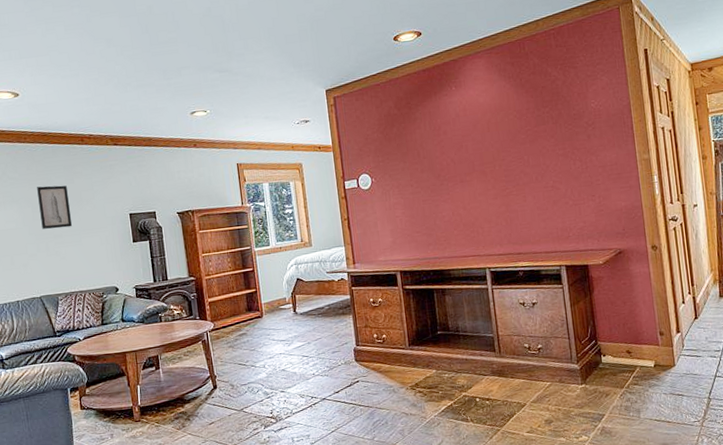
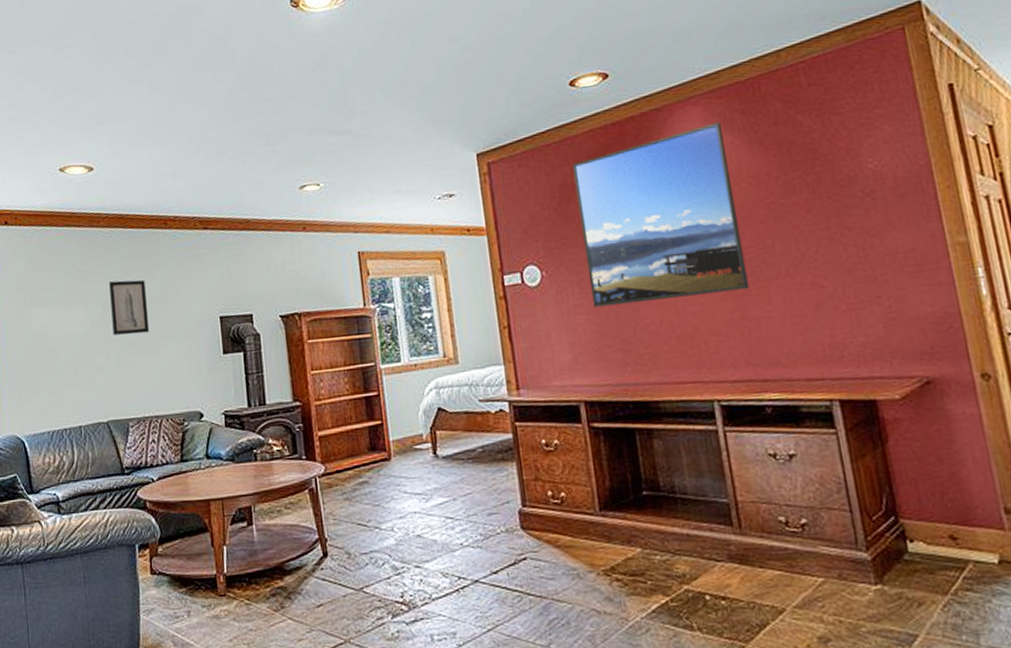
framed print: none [395,71,512,205] -> present [572,122,750,308]

